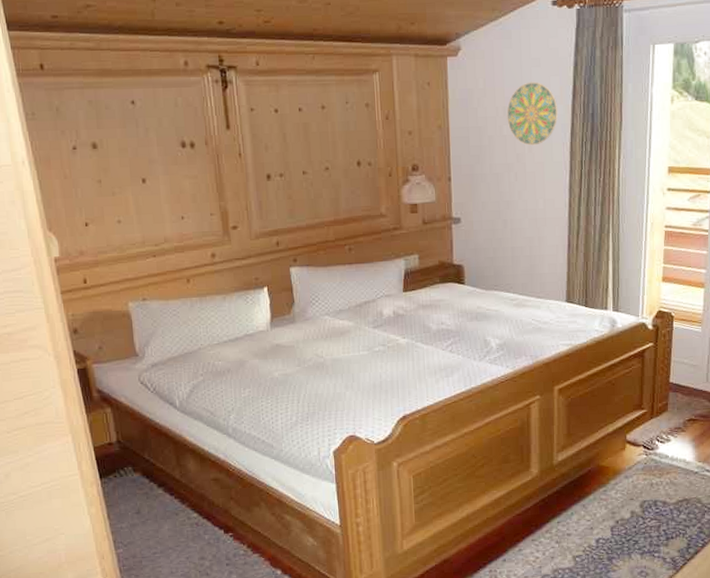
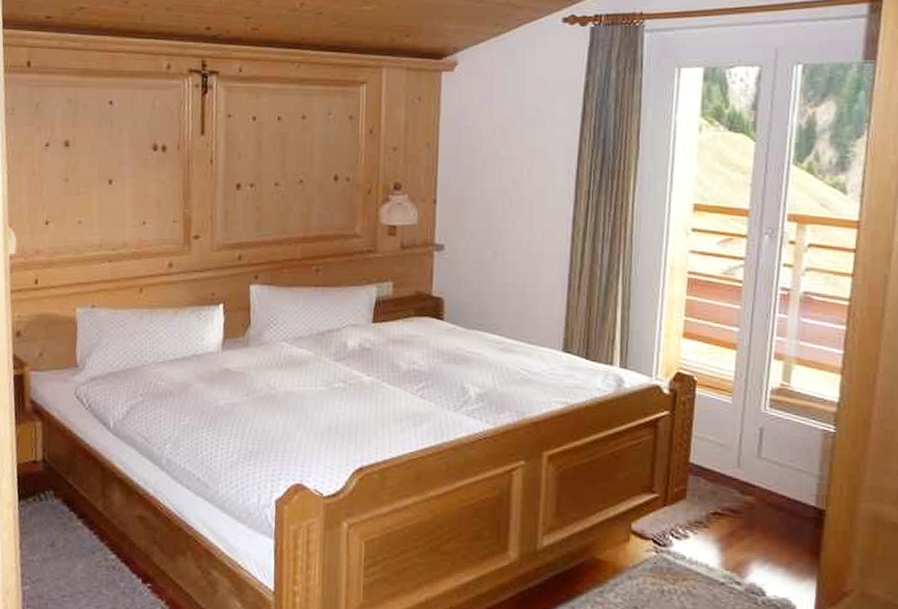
decorative plate: present [507,82,558,146] -> none [504,102,564,171]

